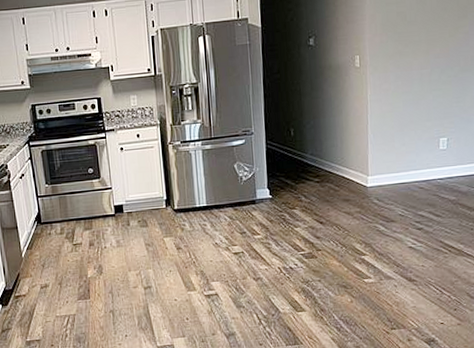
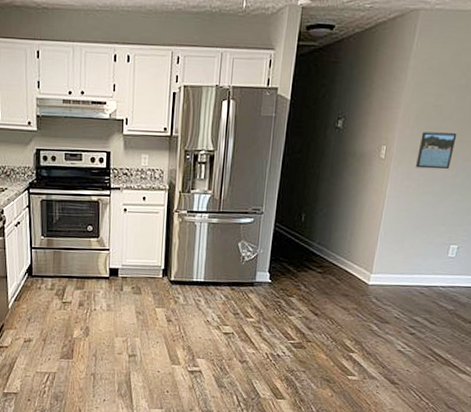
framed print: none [390,35,425,71] -> present [416,132,457,170]

